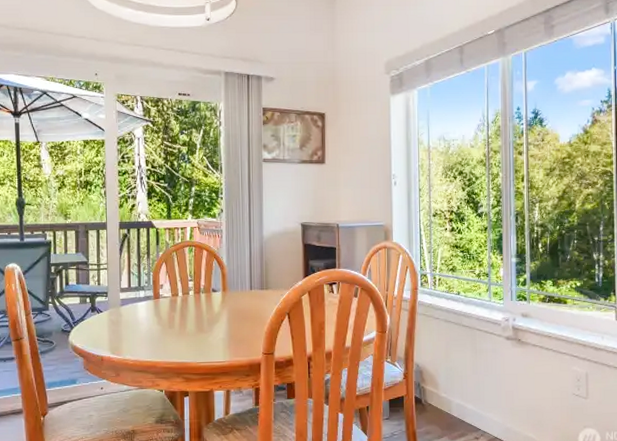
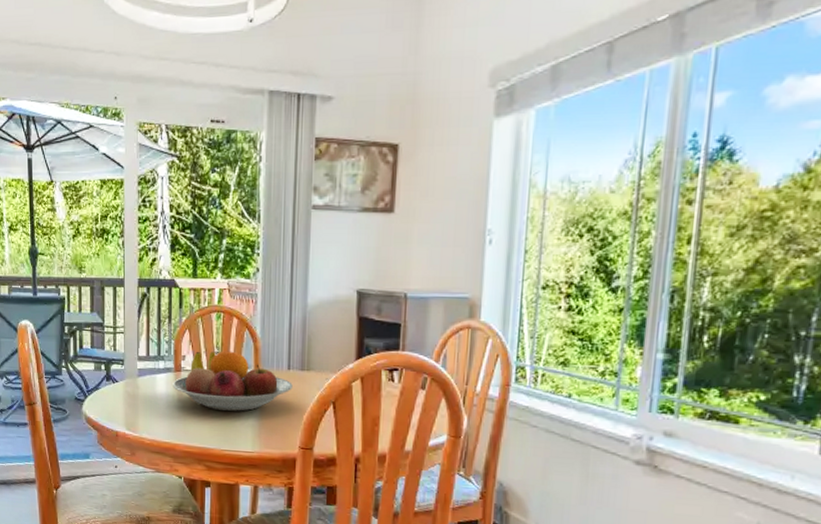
fruit bowl: none [152,278,255,329] -> present [173,351,293,412]

